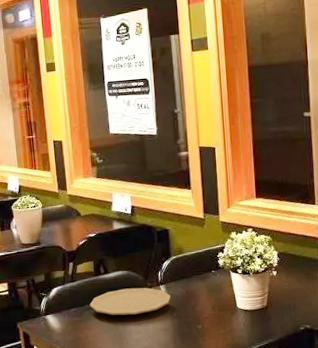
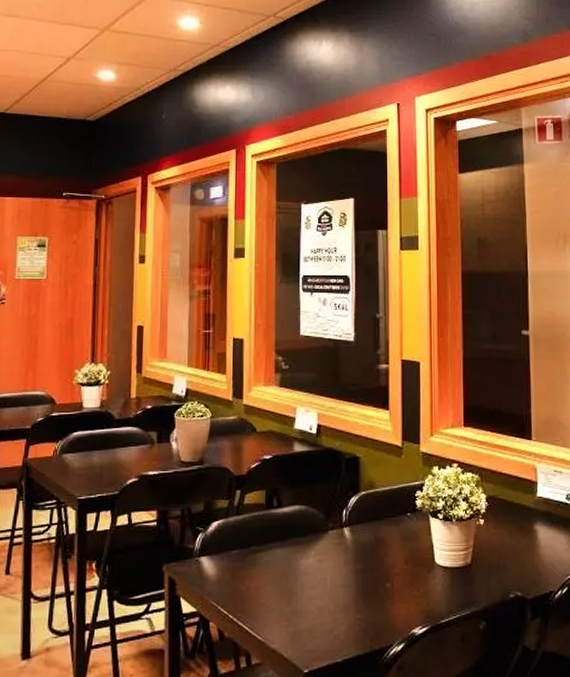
plate: present [89,287,170,316] -> none [256,528,355,563]

